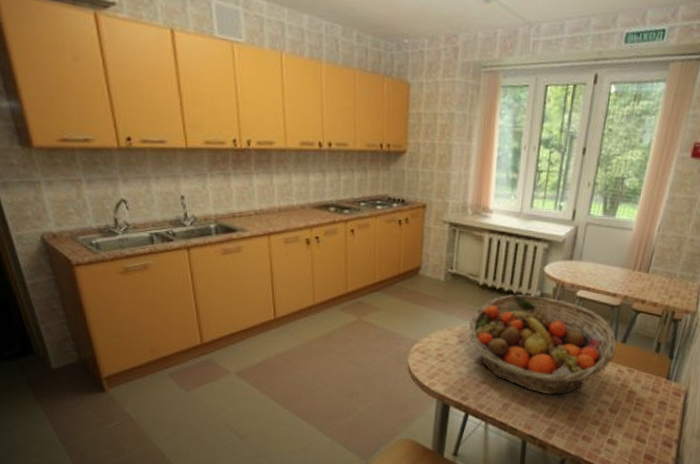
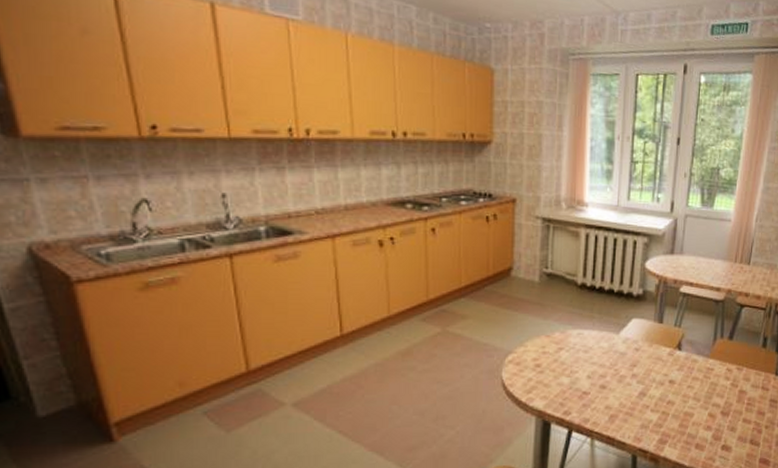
fruit basket: present [468,294,617,395] -> none [568,293,724,402]

